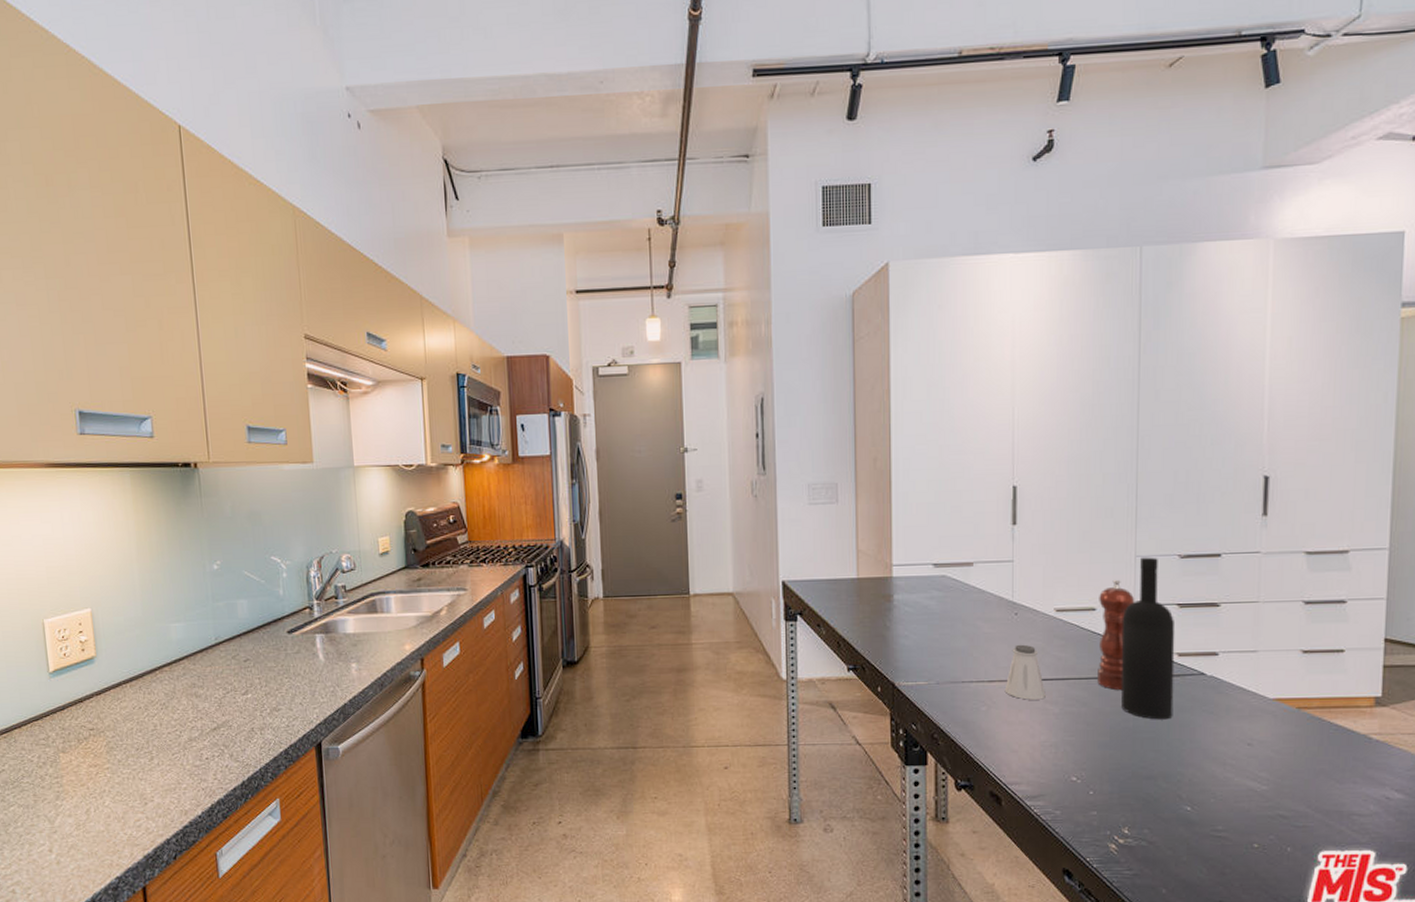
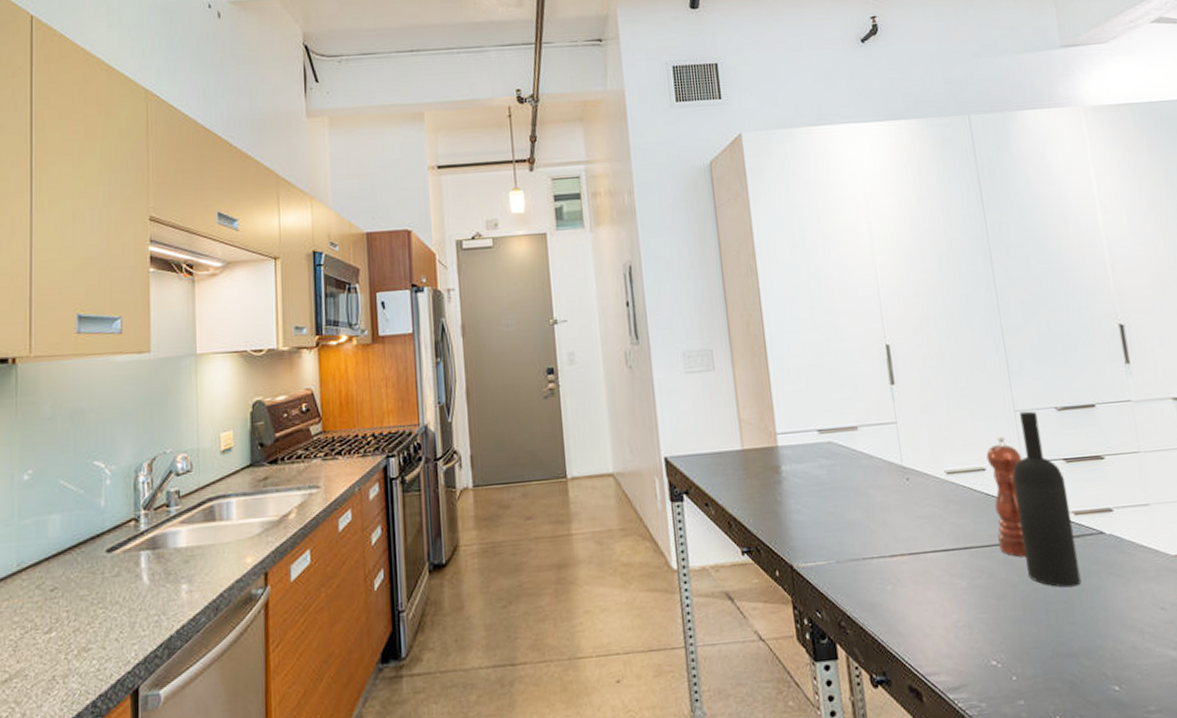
saltshaker: present [1004,644,1046,700] -> none [907,512,951,575]

